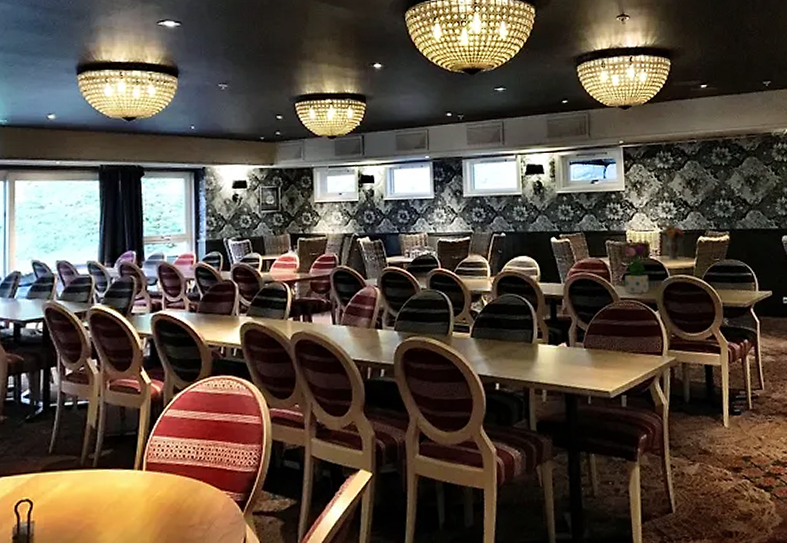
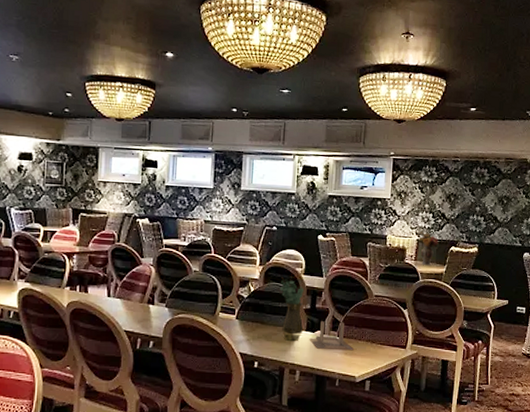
vase: none [515,287,546,358] -> present [279,277,304,342]
napkin holder: none [553,331,605,364] -> present [309,320,354,351]
flower arrangement: present [624,245,649,294] -> none [380,249,404,293]

